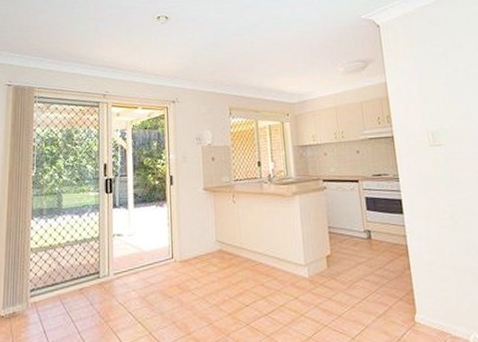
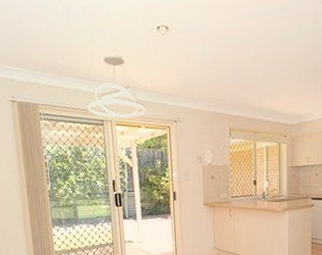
pendant light: none [84,40,143,100] -> present [87,54,146,119]

